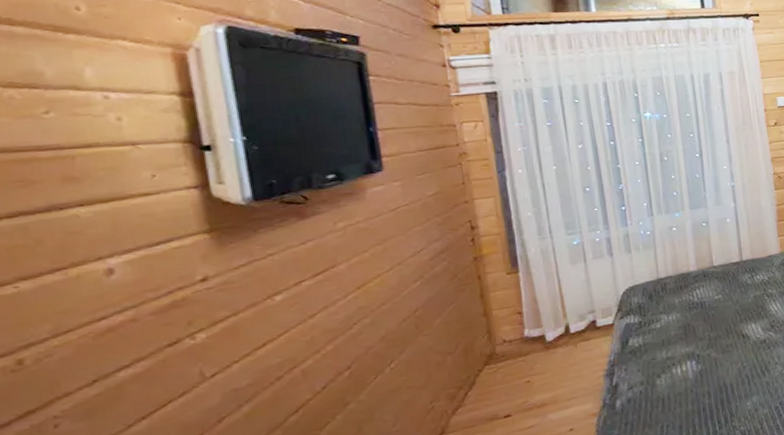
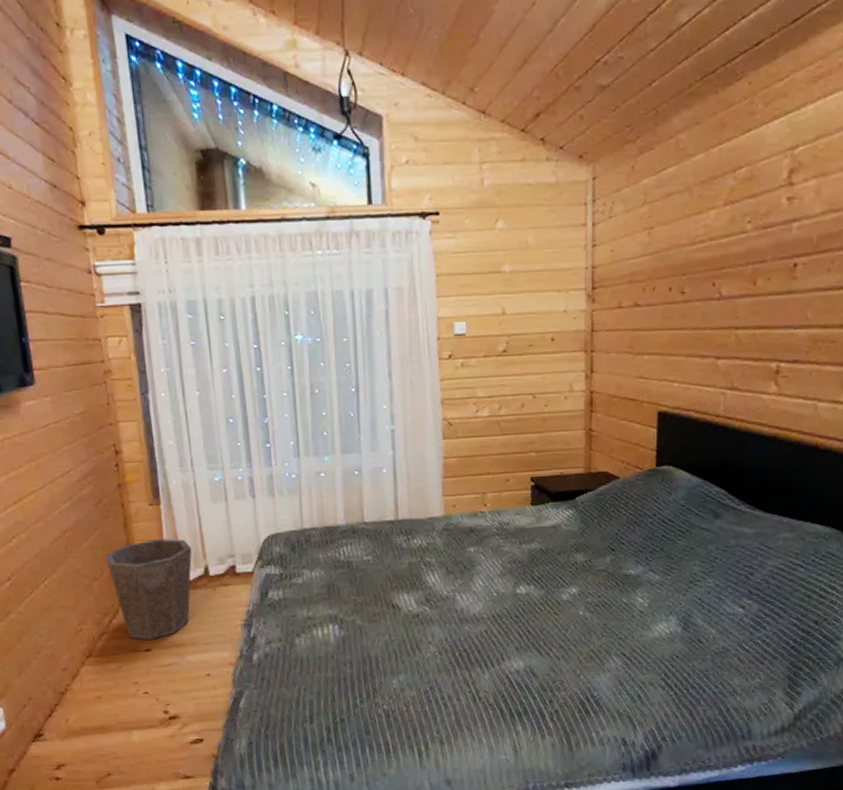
waste bin: none [459,302,553,408] -> present [104,539,192,640]

